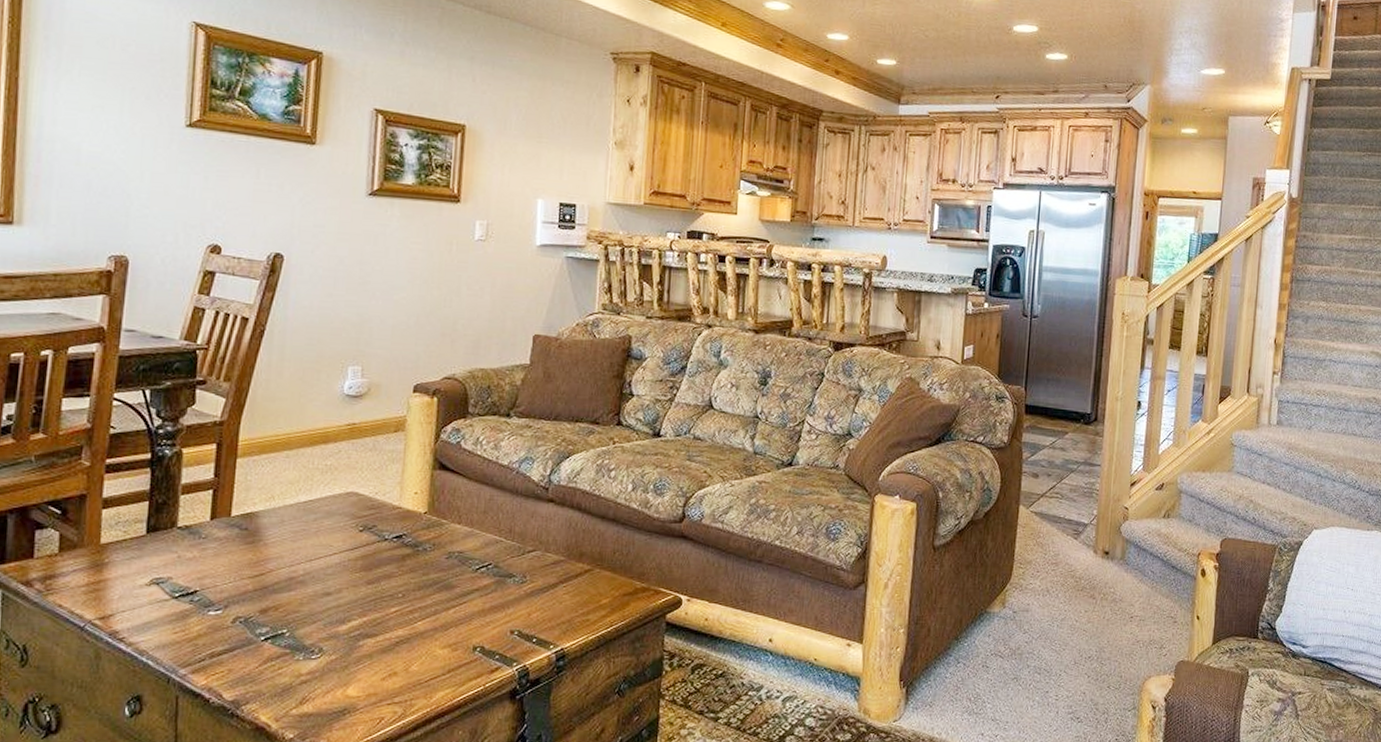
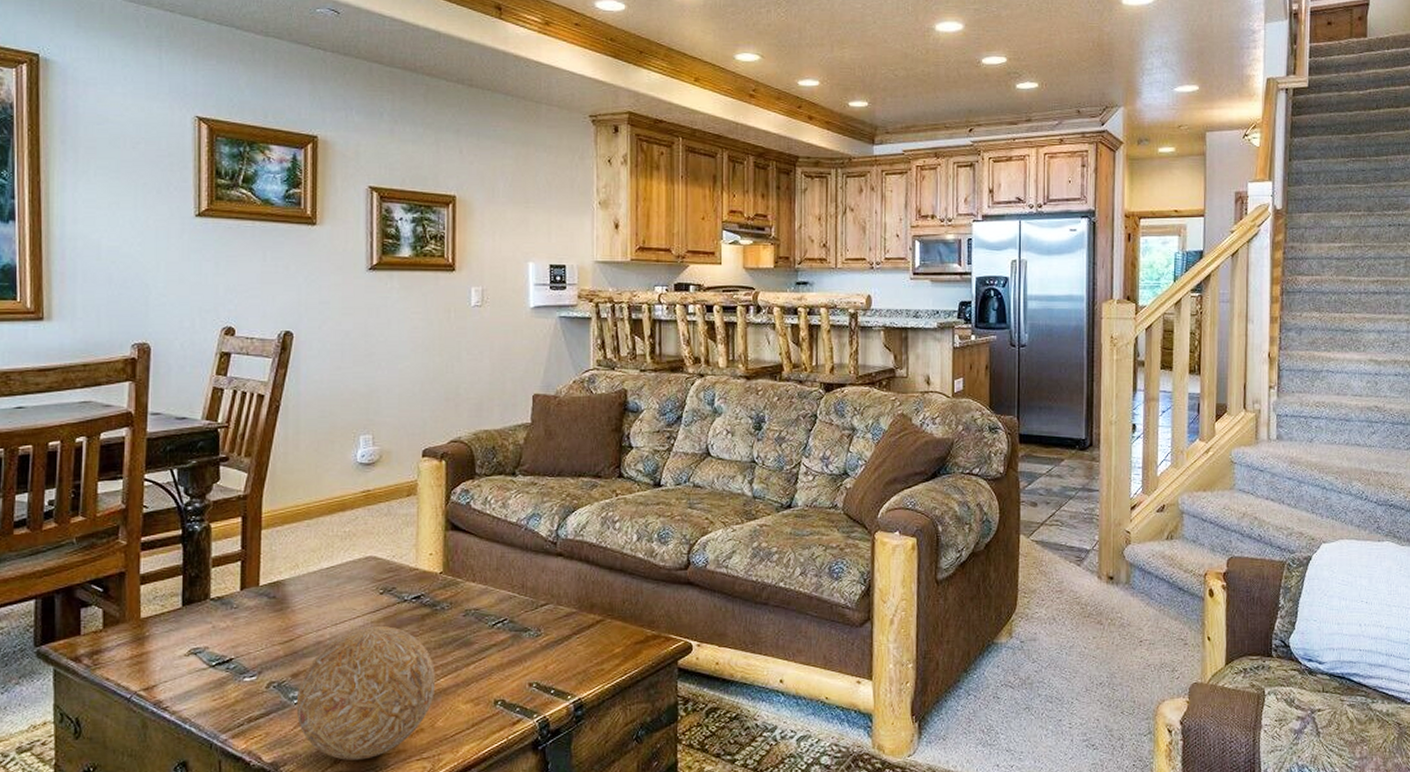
decorative ball: none [262,565,414,702] -> present [296,626,436,760]

